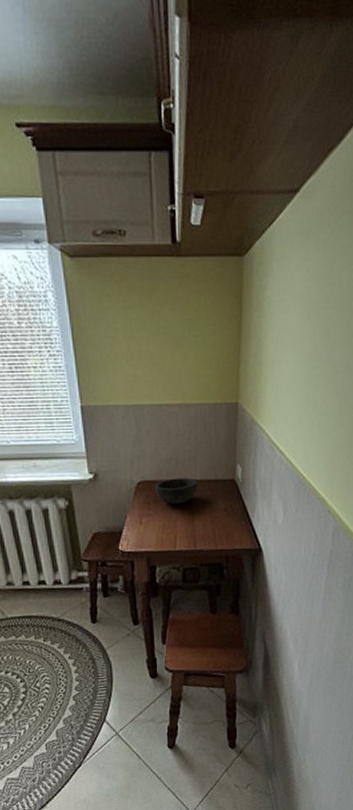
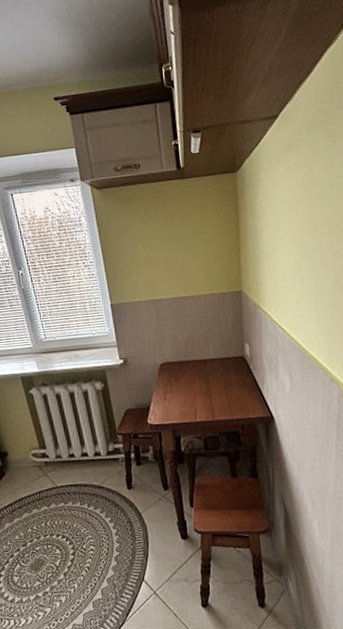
bowl: present [154,478,198,505] -> none [174,357,212,382]

